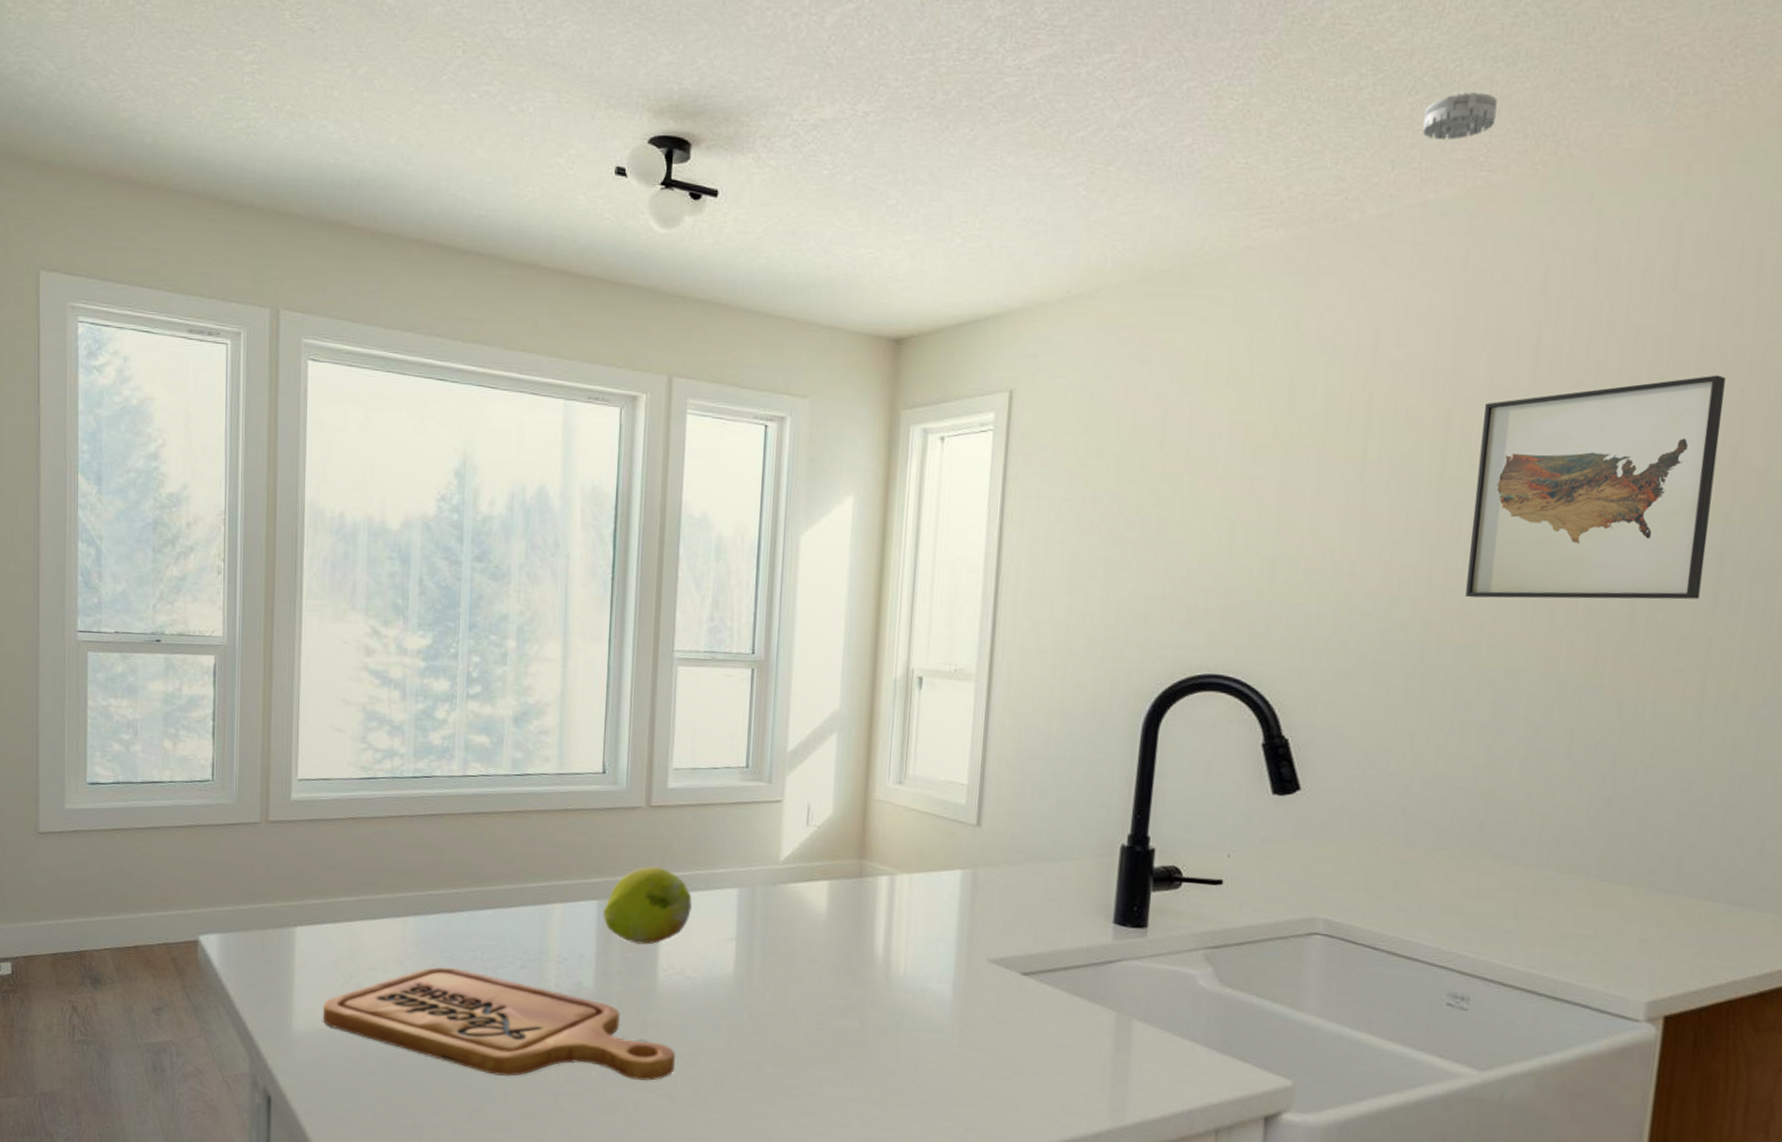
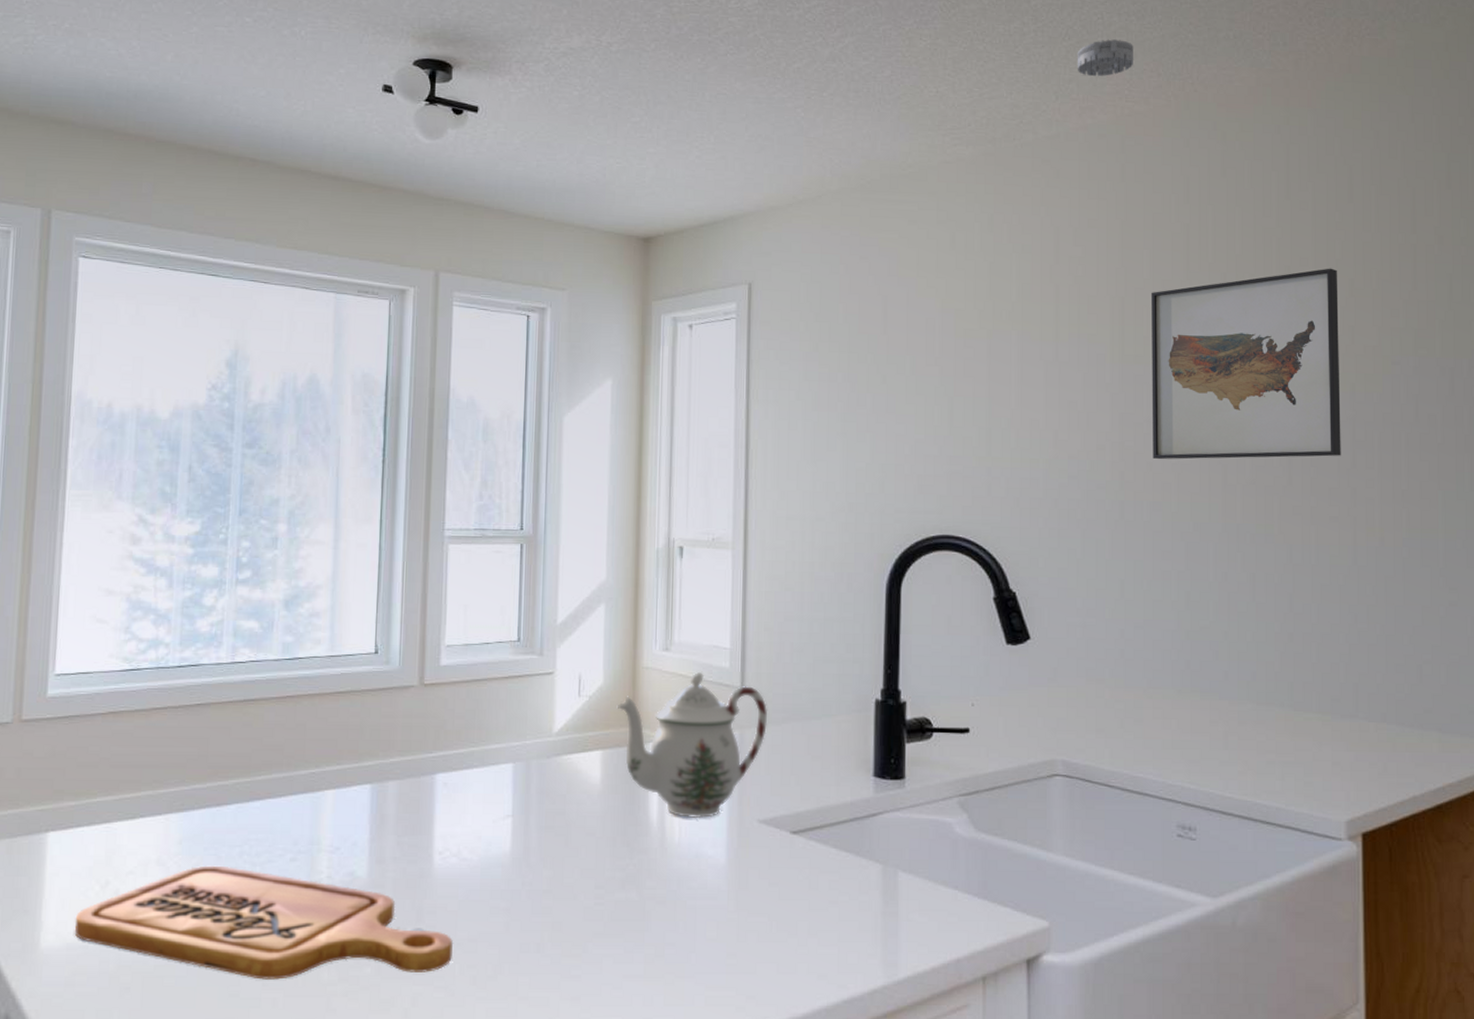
fruit: present [603,866,692,945] -> none [376,745,467,827]
teapot: none [845,808,1004,954] -> present [616,672,767,819]

